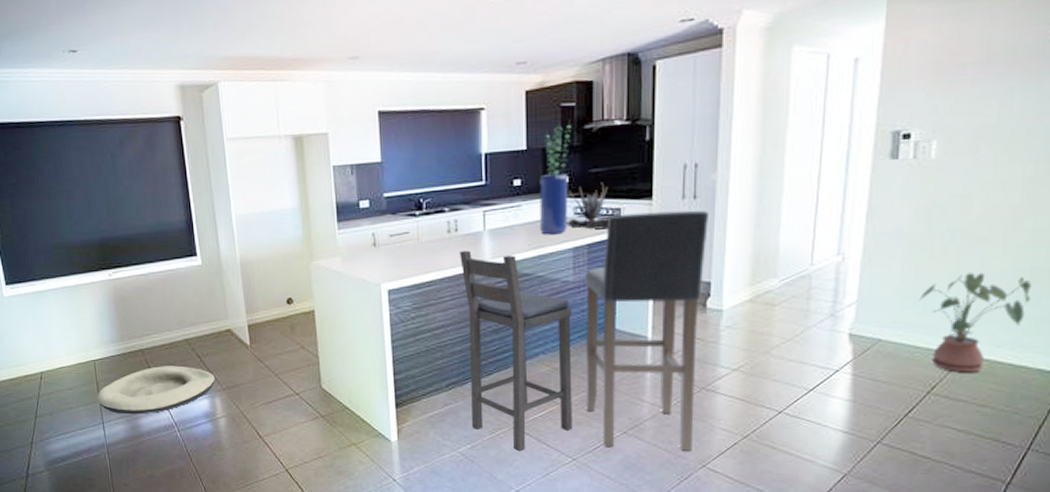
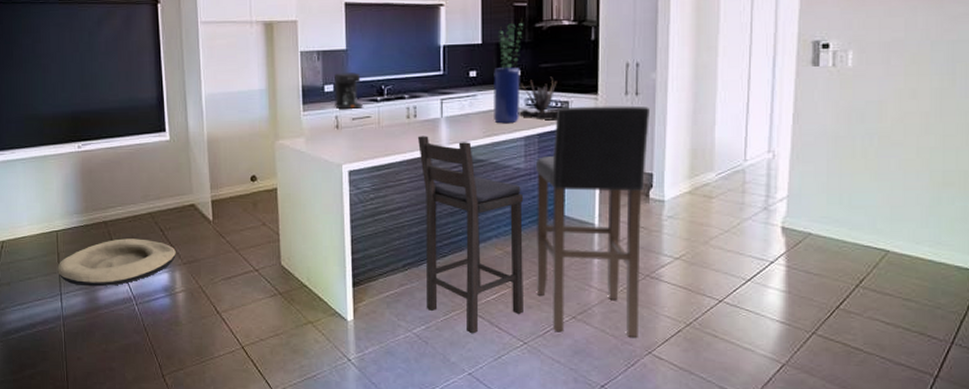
coffee maker: none [370,186,401,227] -> present [334,72,363,110]
house plant: present [919,272,1032,373] -> none [844,173,945,268]

